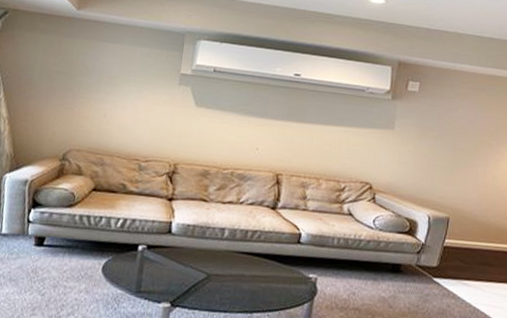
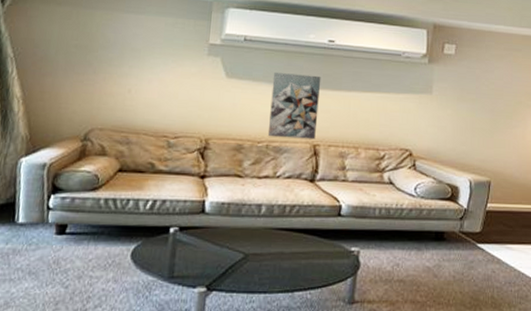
wall art: none [233,103,286,169] -> present [267,73,321,140]

